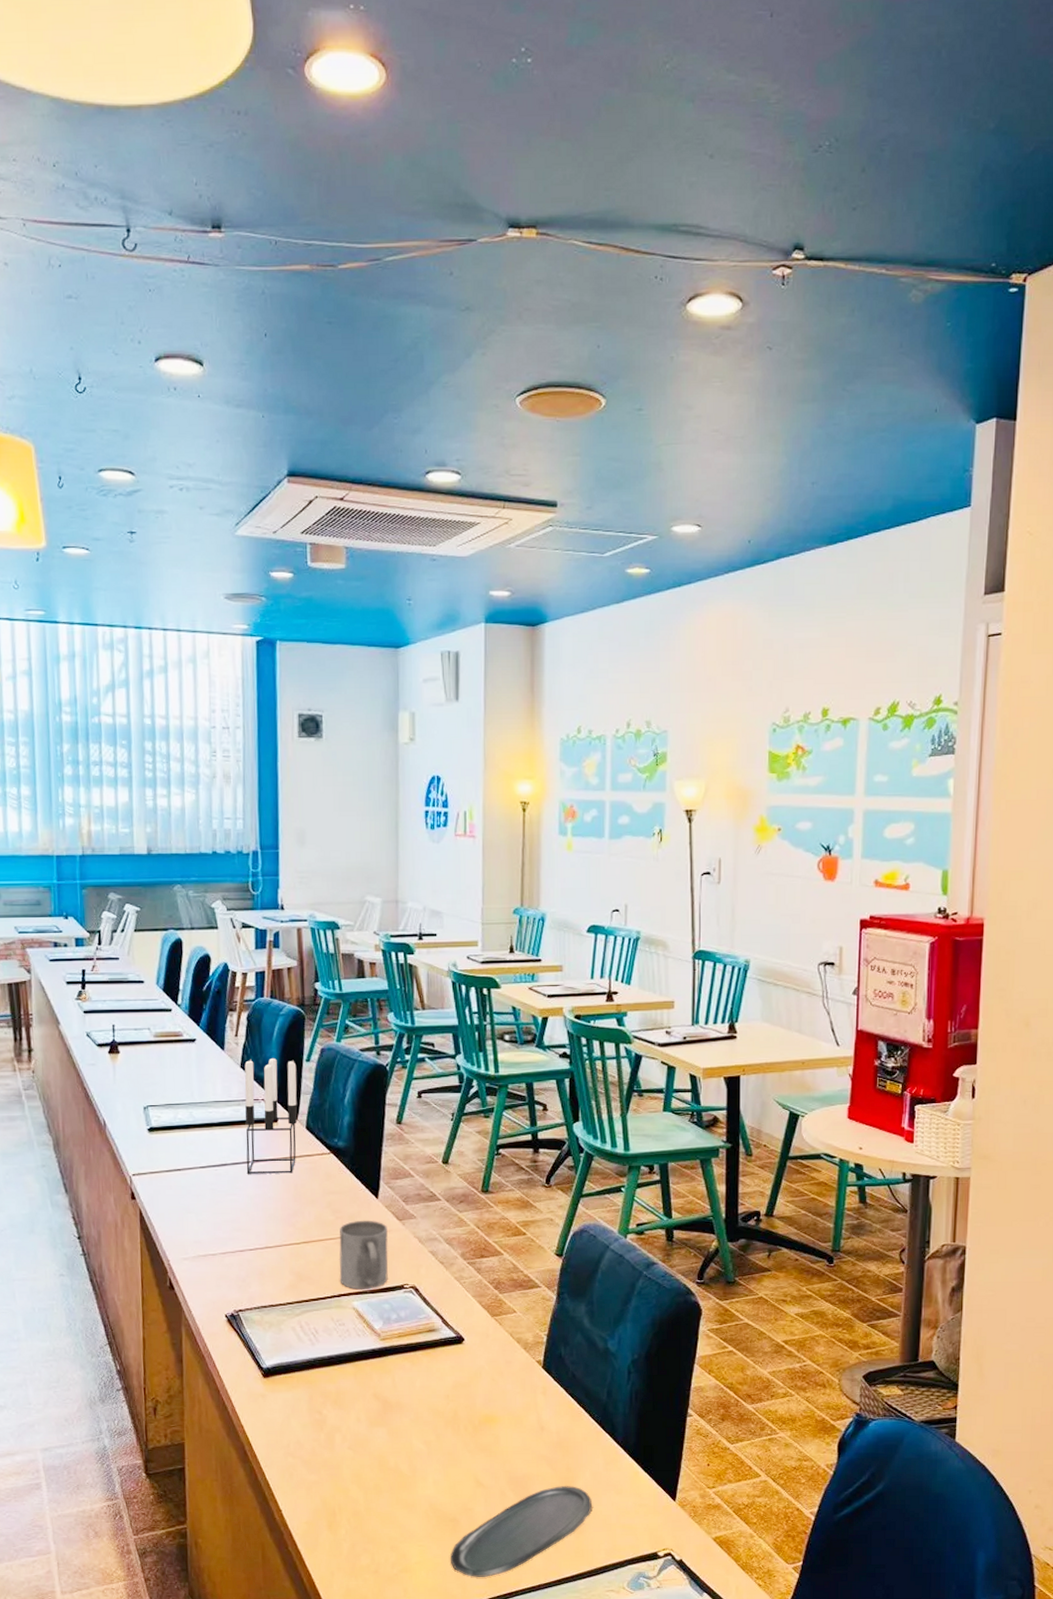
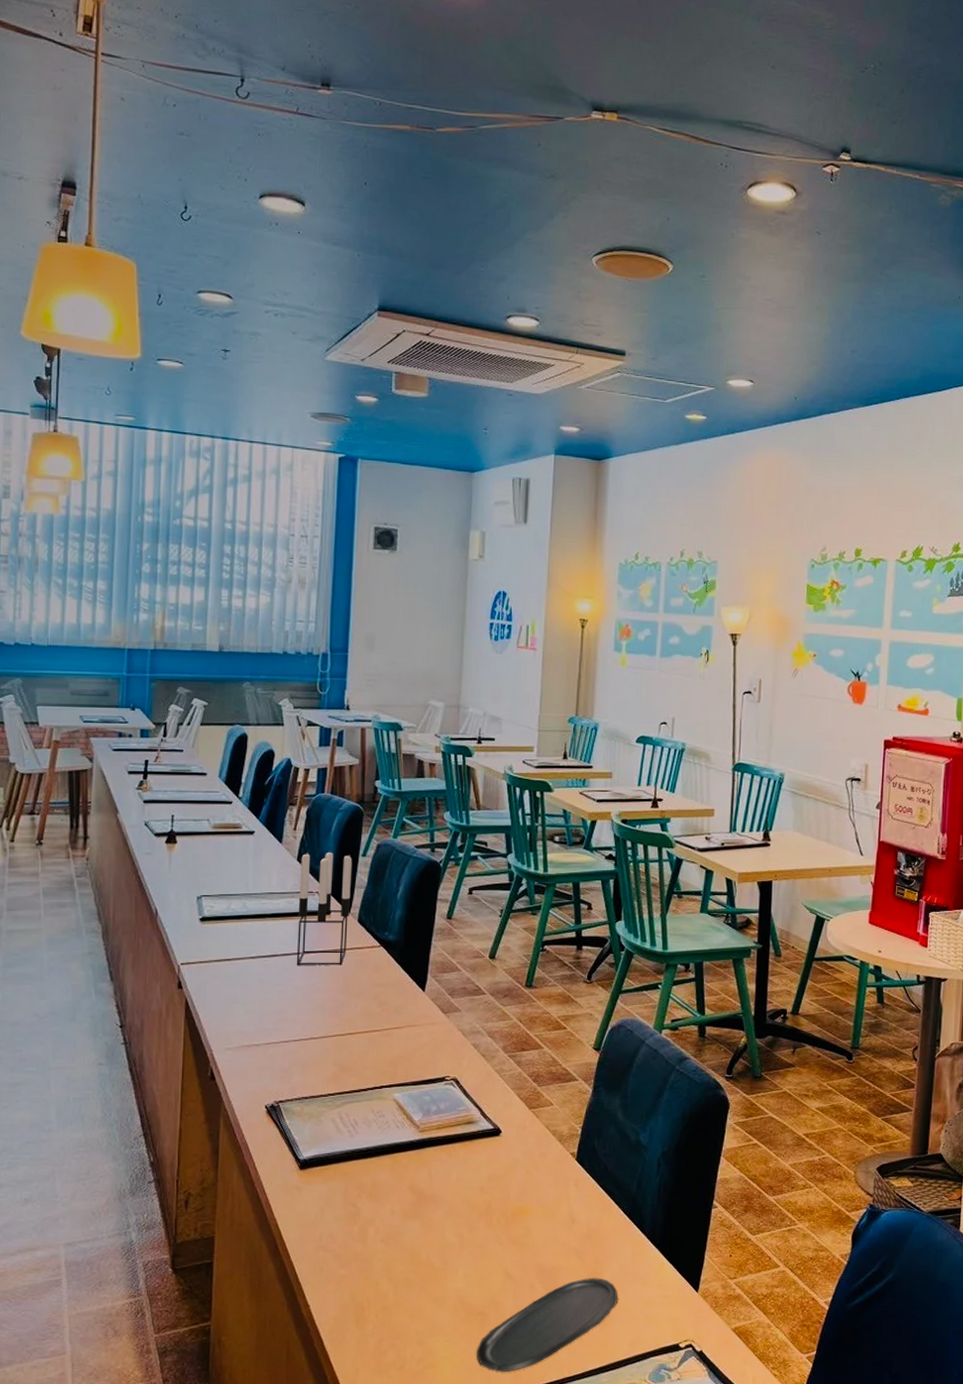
mug: present [339,1220,388,1289] -> none [382,1012,432,1081]

